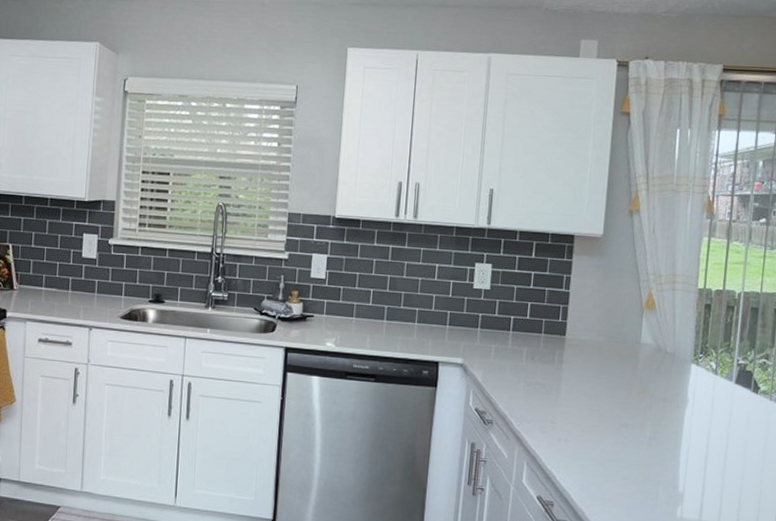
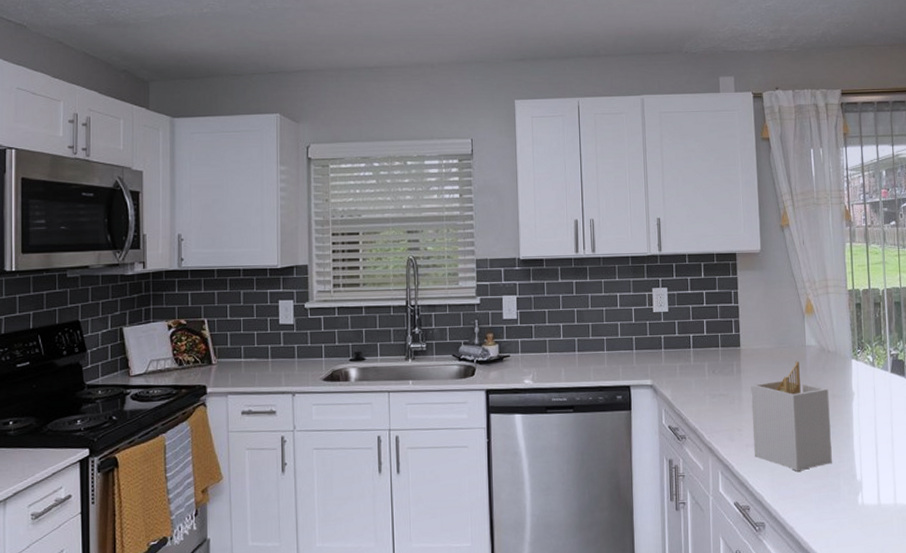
utensil holder: none [565,358,660,474] -> present [751,361,832,472]

